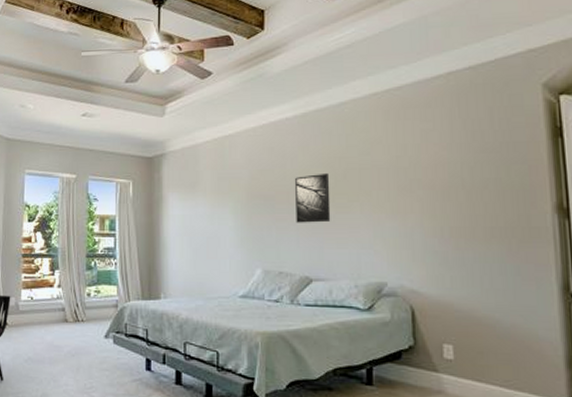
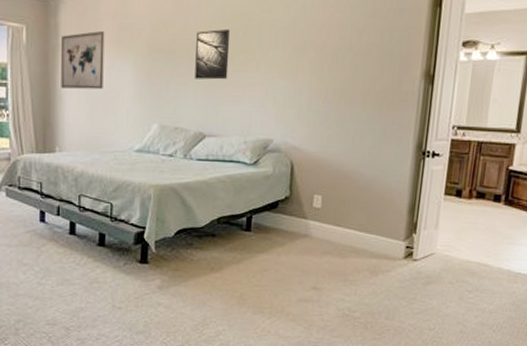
wall art: none [165,181,205,237] -> present [61,30,105,90]

